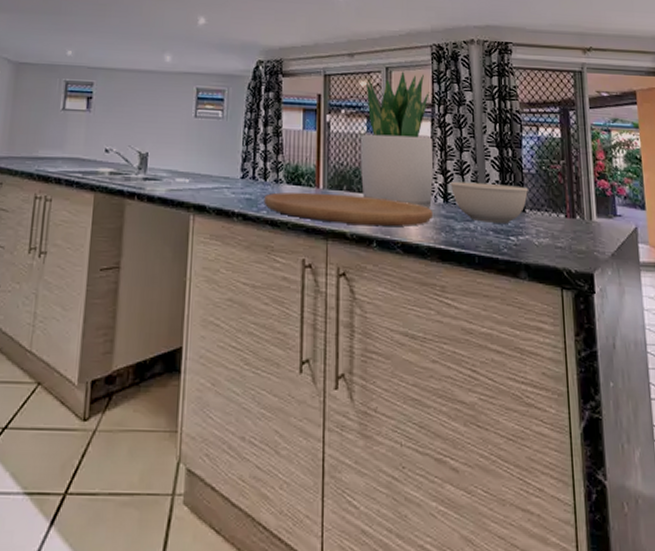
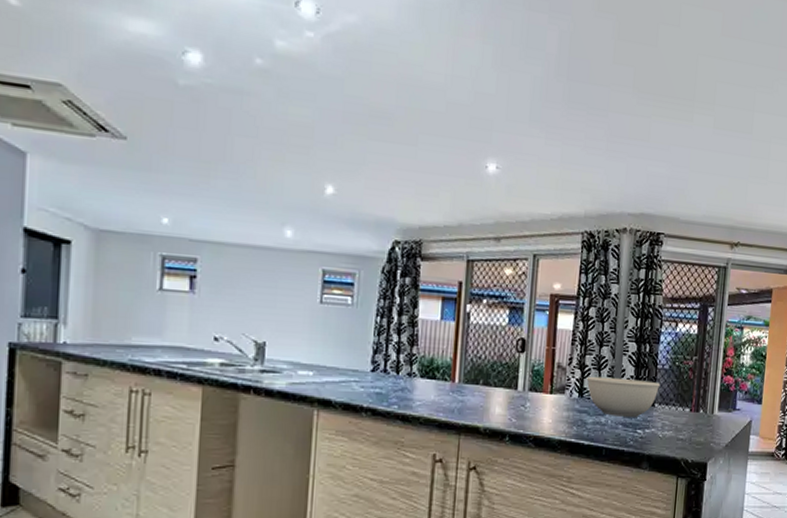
cutting board: present [263,192,434,227] -> none [395,386,568,421]
planter: present [361,71,433,209] -> none [498,260,576,404]

